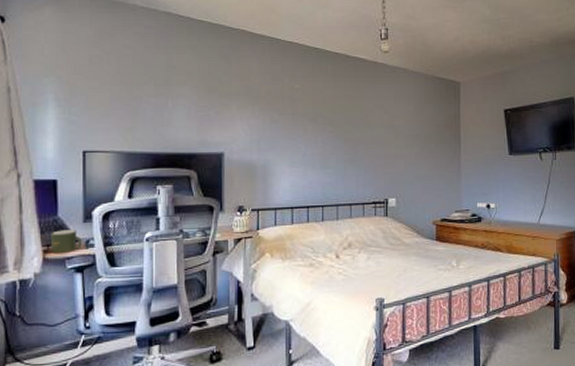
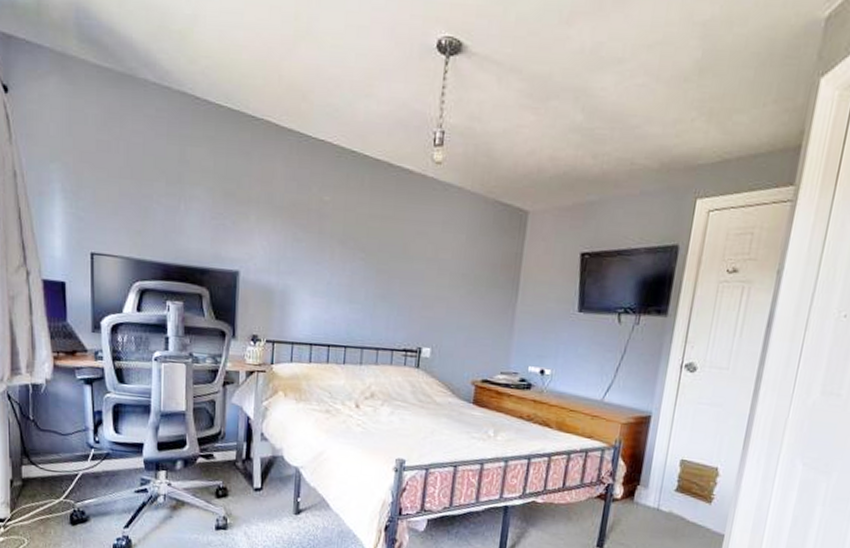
mug: present [50,230,81,255] -> none [60,337,90,364]

